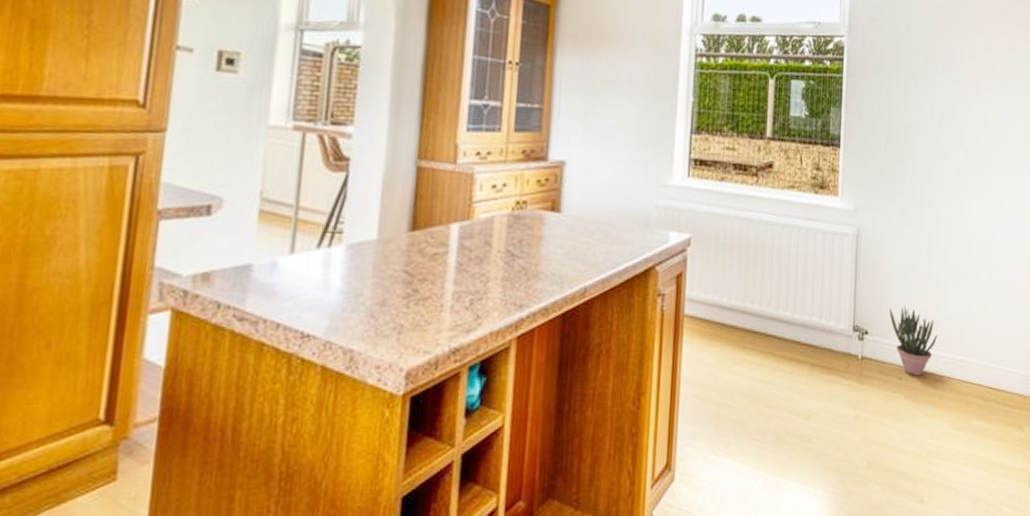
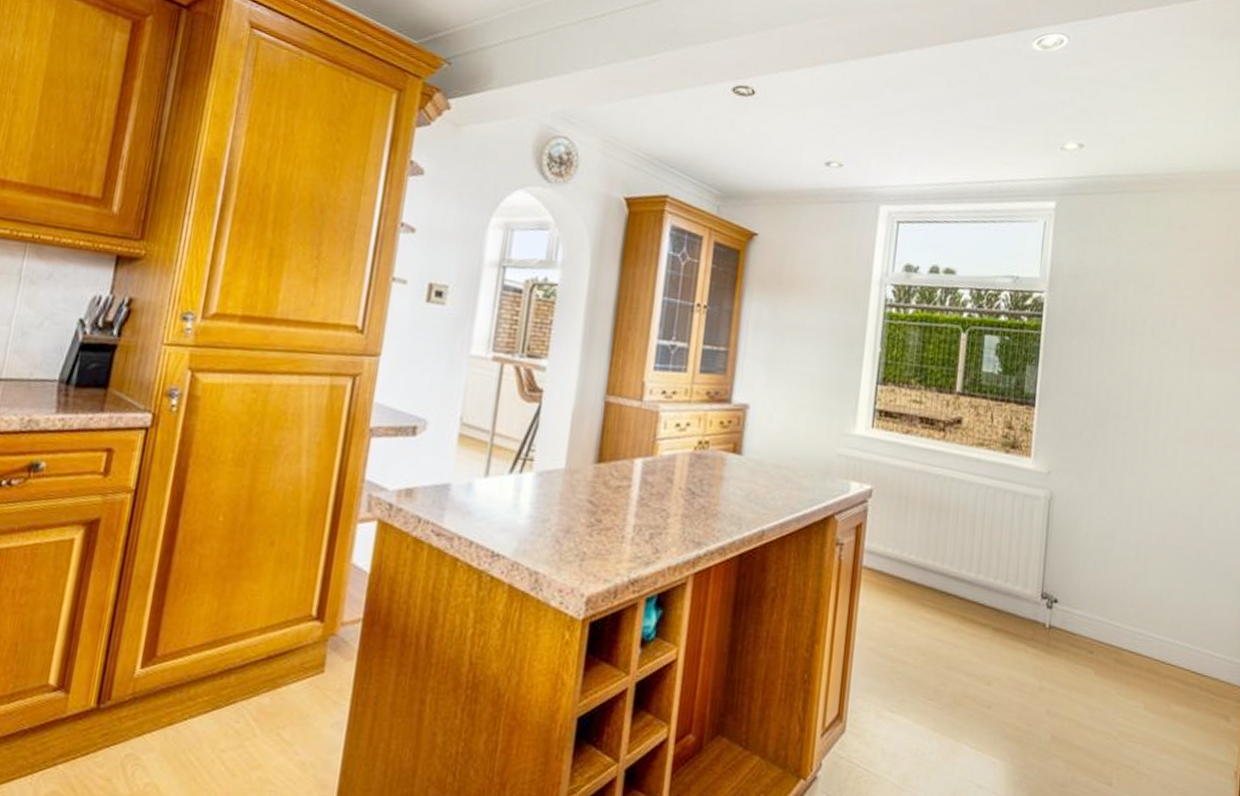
potted plant: present [889,306,938,376] -> none [1082,577,1136,652]

